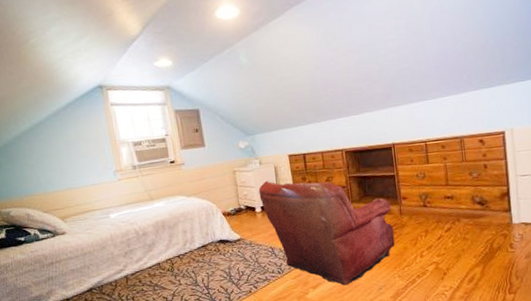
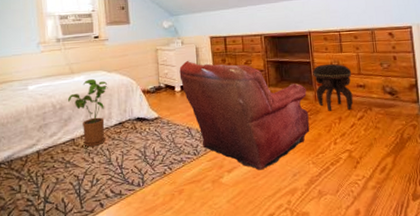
house plant: none [150,204,190,271] -> present [68,78,108,147]
footstool: none [397,176,441,224] -> present [313,63,353,111]

